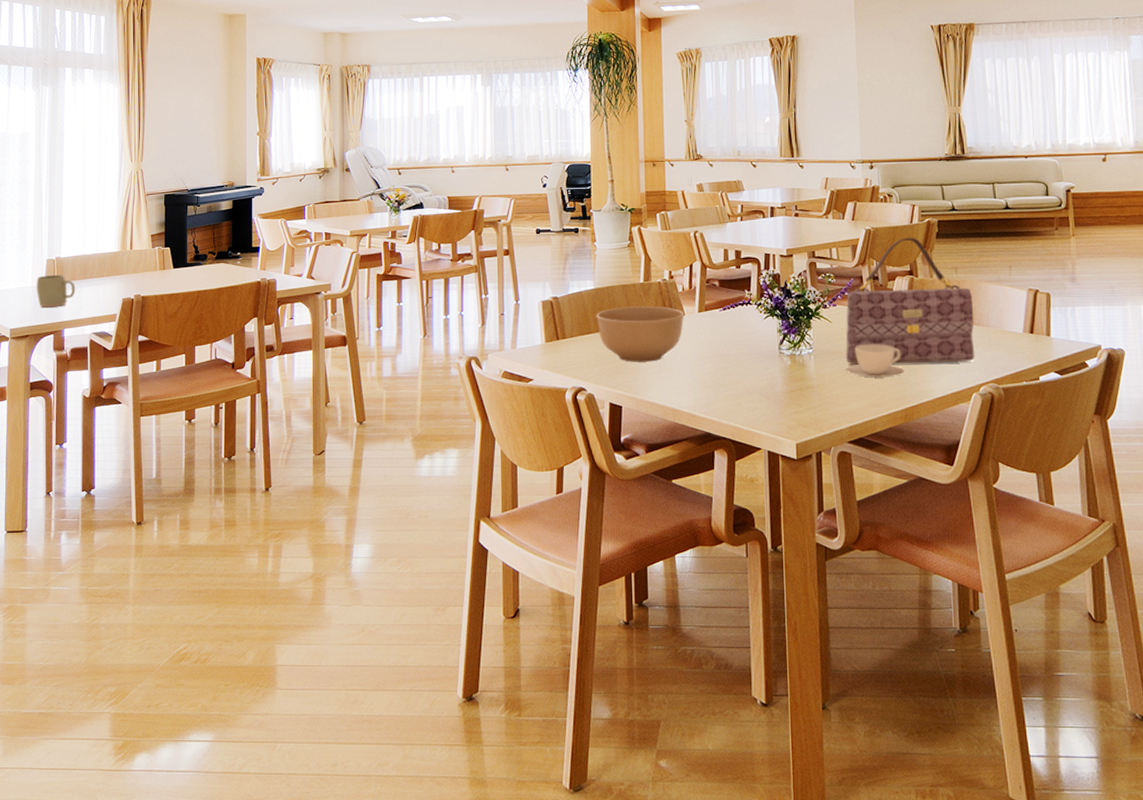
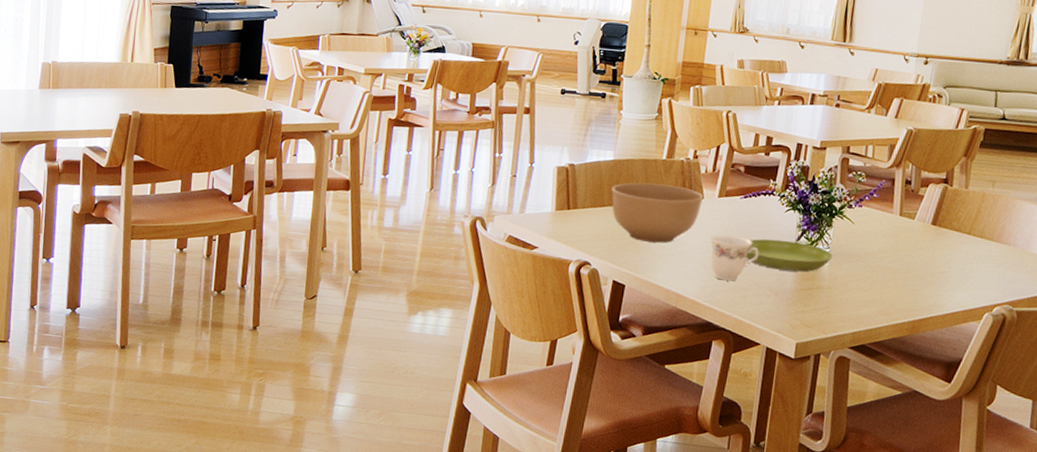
mug: present [36,275,75,308] -> none [30,79,71,115]
teacup: none [697,347,746,391] -> present [710,235,760,281]
saucer: none [734,345,816,375] -> present [746,239,833,272]
handbag: present [845,237,975,365] -> none [862,142,1005,280]
teacup: present [845,344,905,378] -> none [860,250,920,287]

